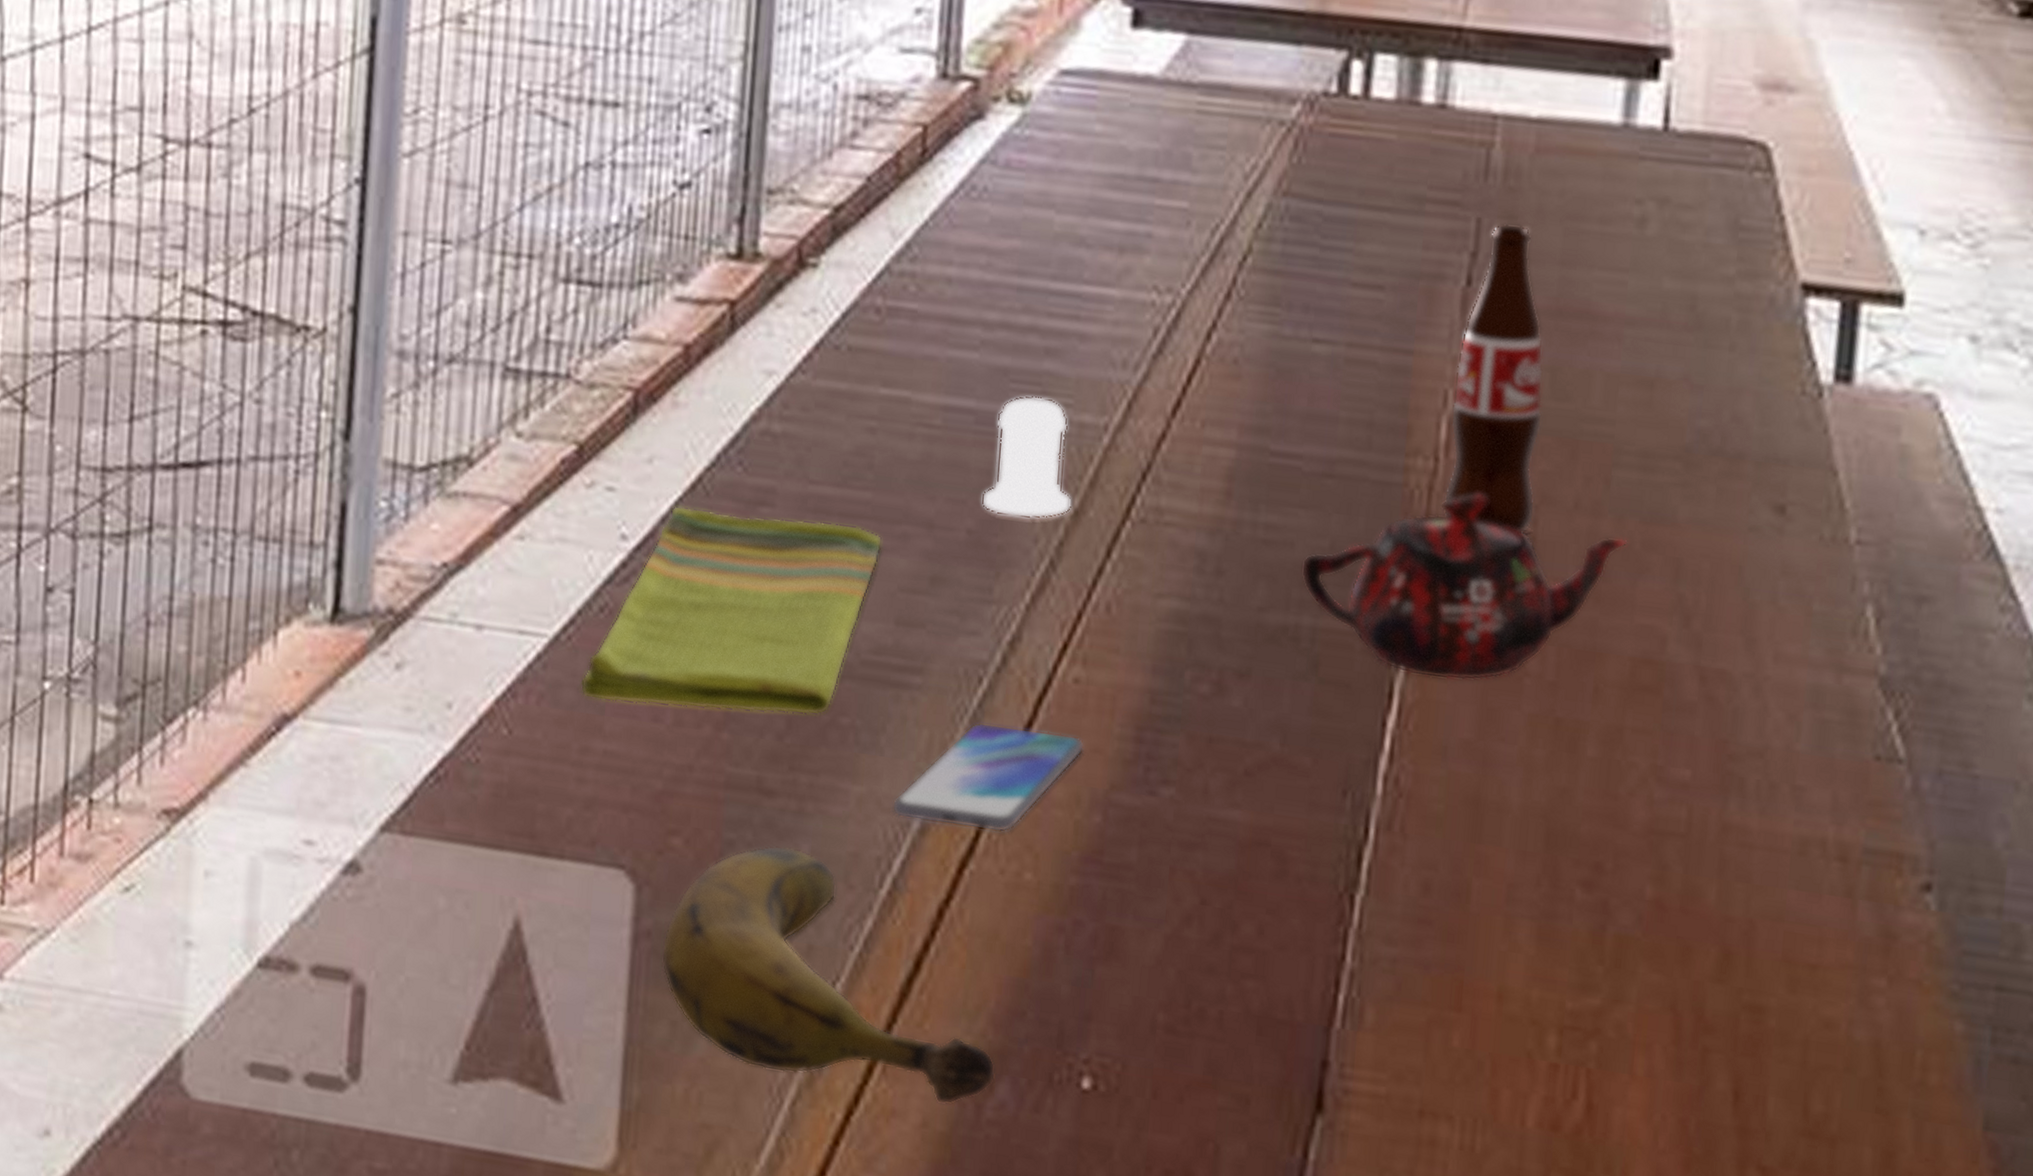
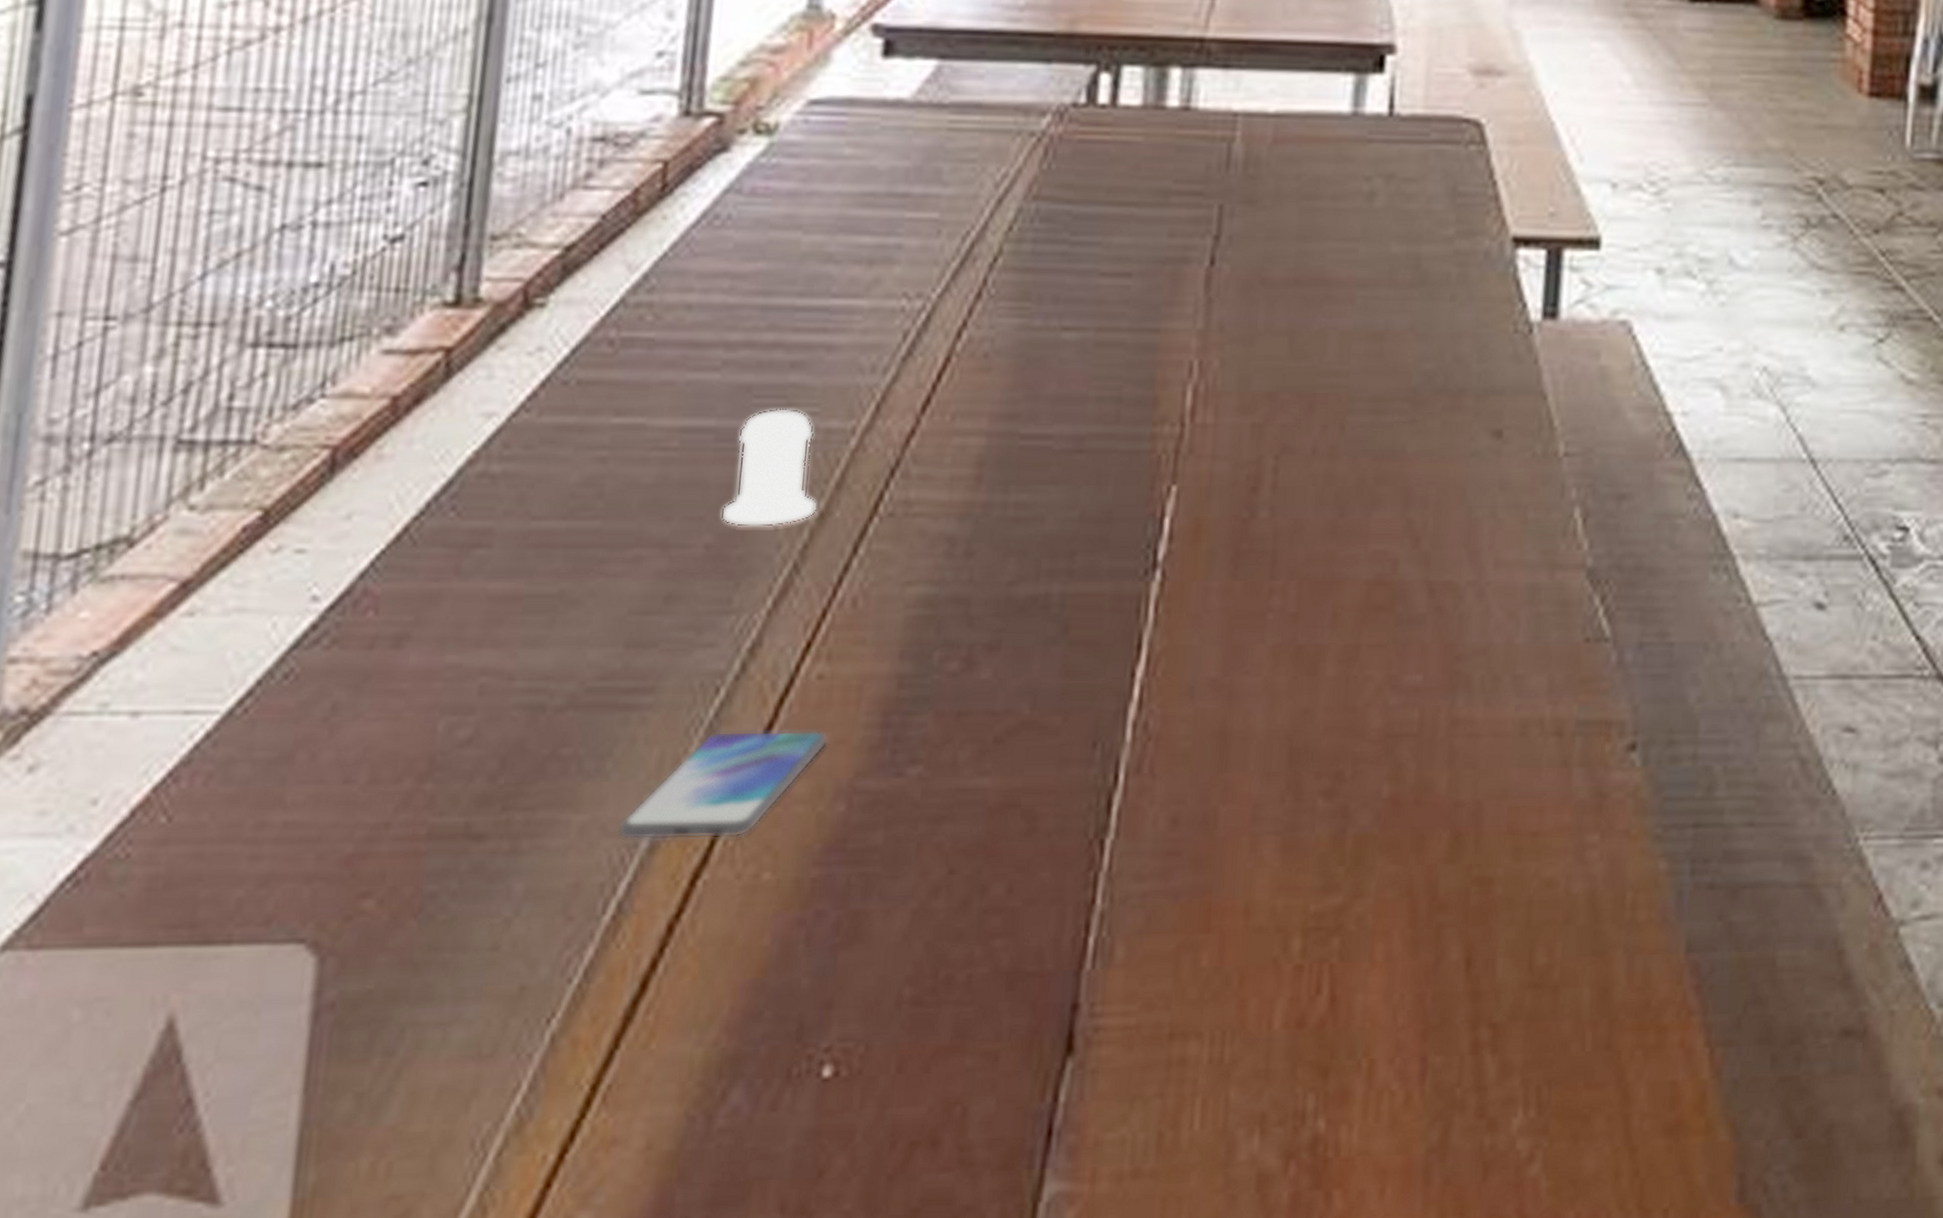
dish towel: present [580,505,883,716] -> none [257,555,612,771]
banana: present [661,845,996,1105] -> none [346,889,729,1125]
teapot: present [1301,494,1628,681] -> none [1051,452,1362,625]
bottle: present [1442,223,1544,533] -> none [1188,207,1283,482]

